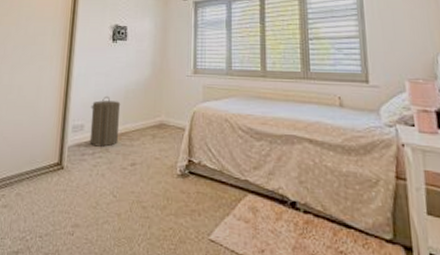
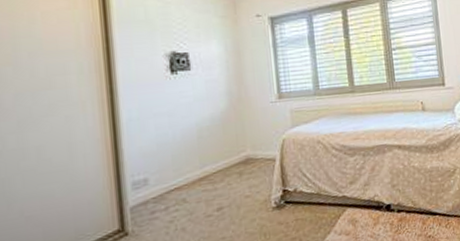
laundry hamper: present [89,97,121,147] -> none [153,140,196,200]

